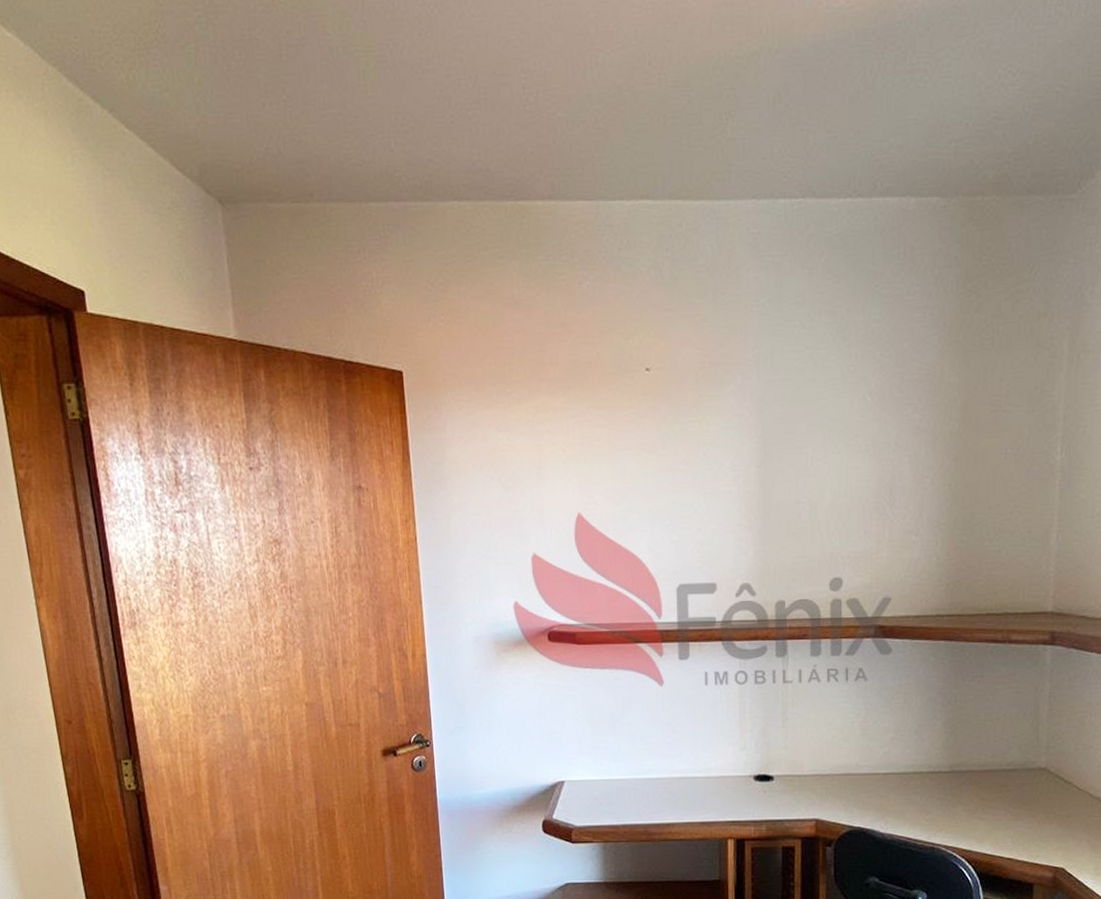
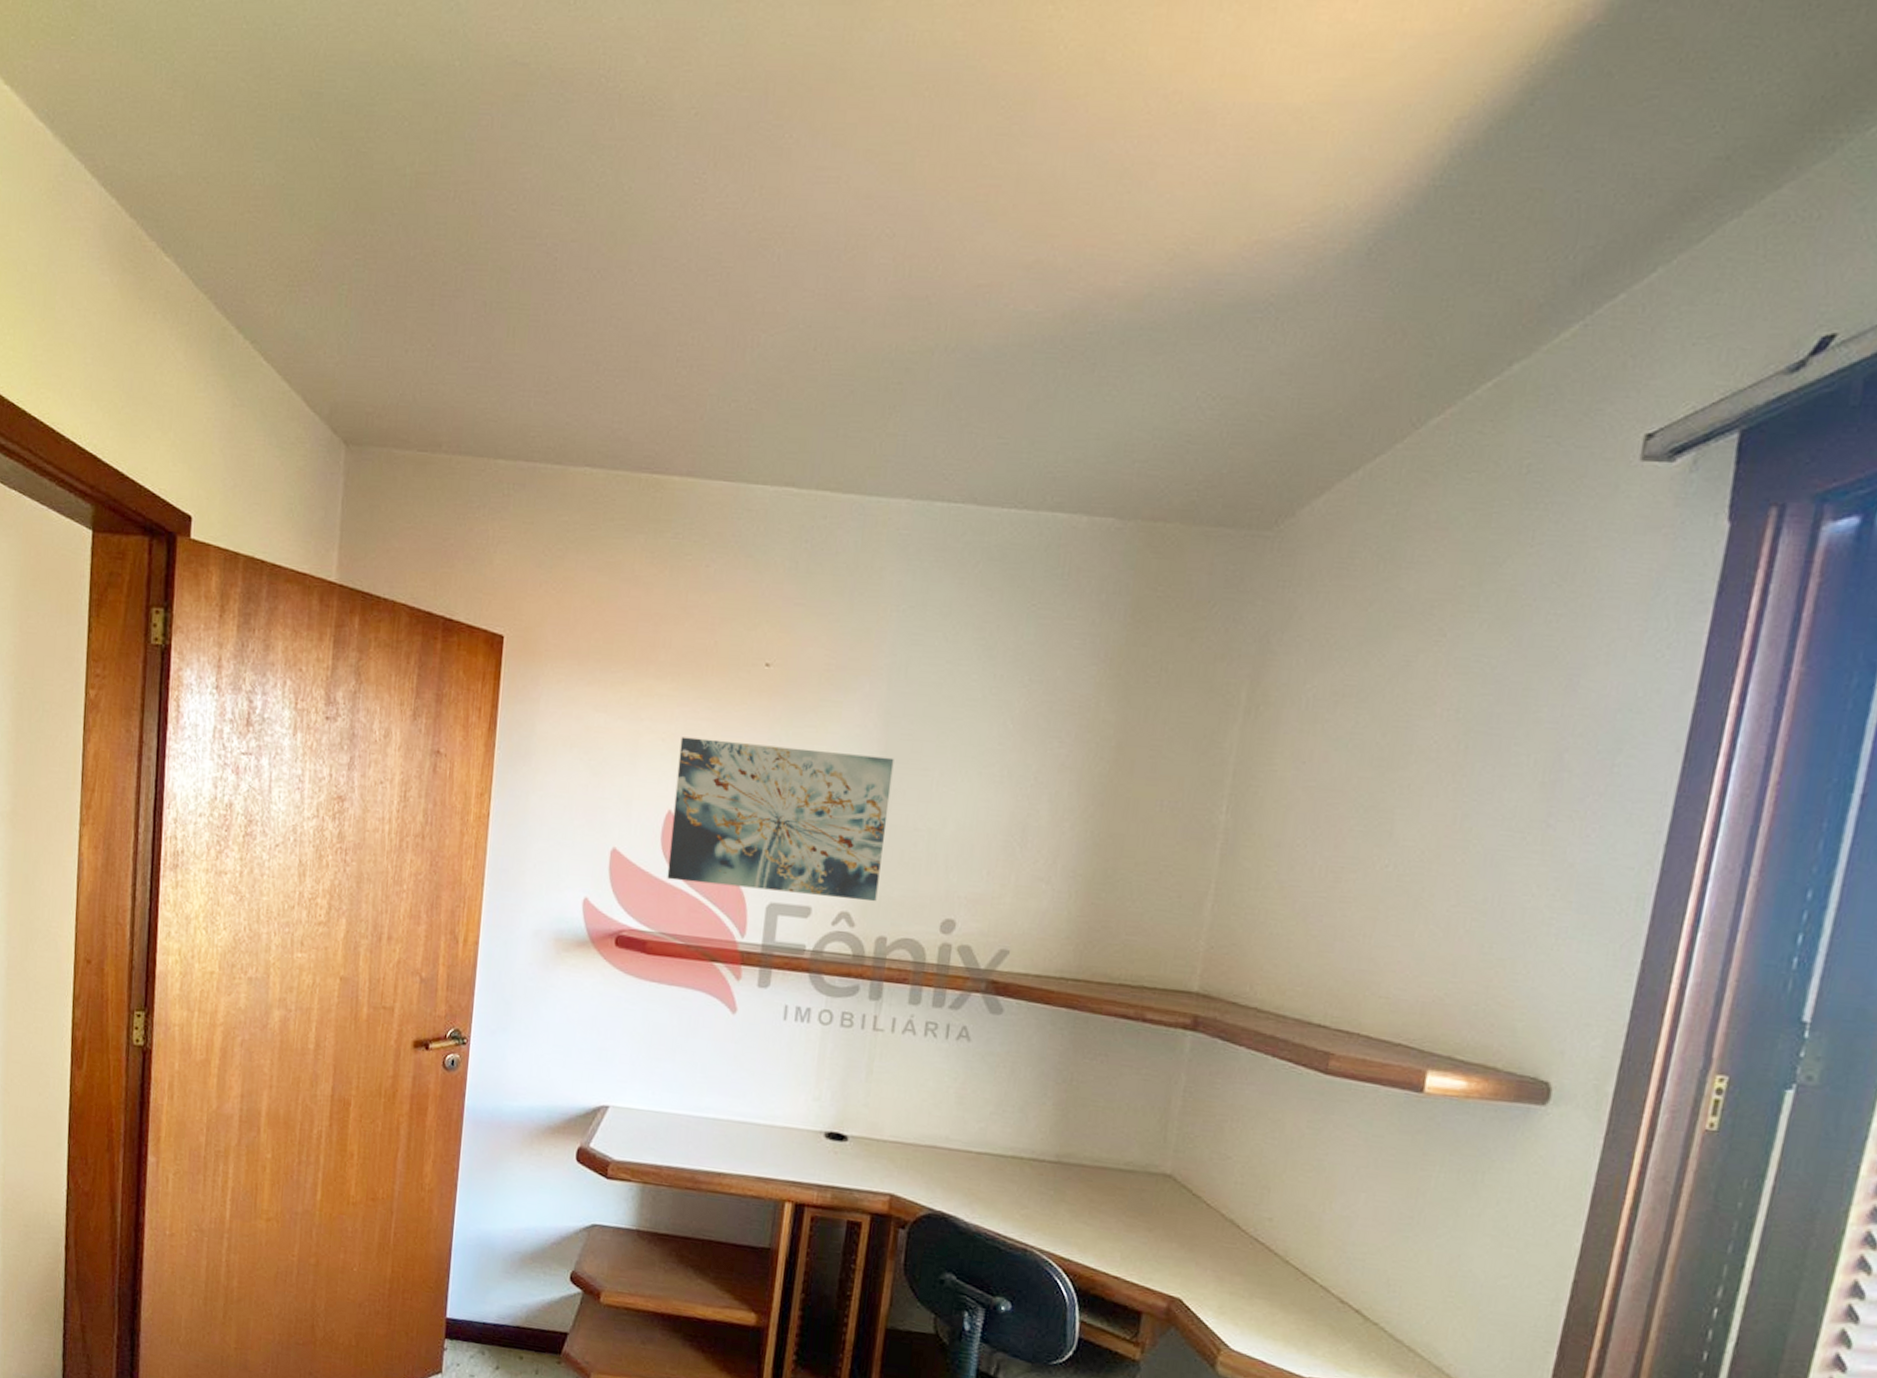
wall art: none [579,441,772,576] -> present [667,737,894,902]

